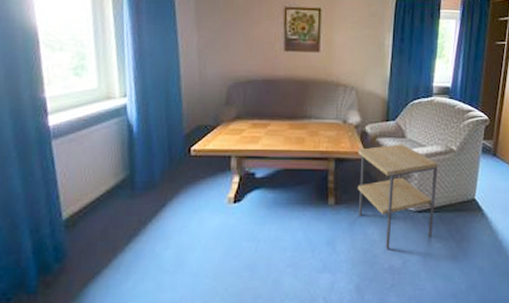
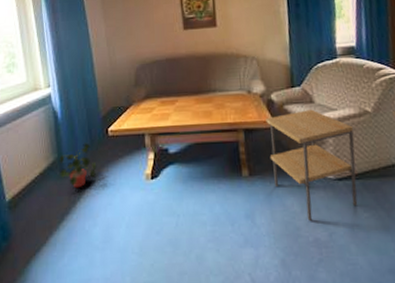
potted plant: none [130,161,175,209] -> present [59,143,97,189]

